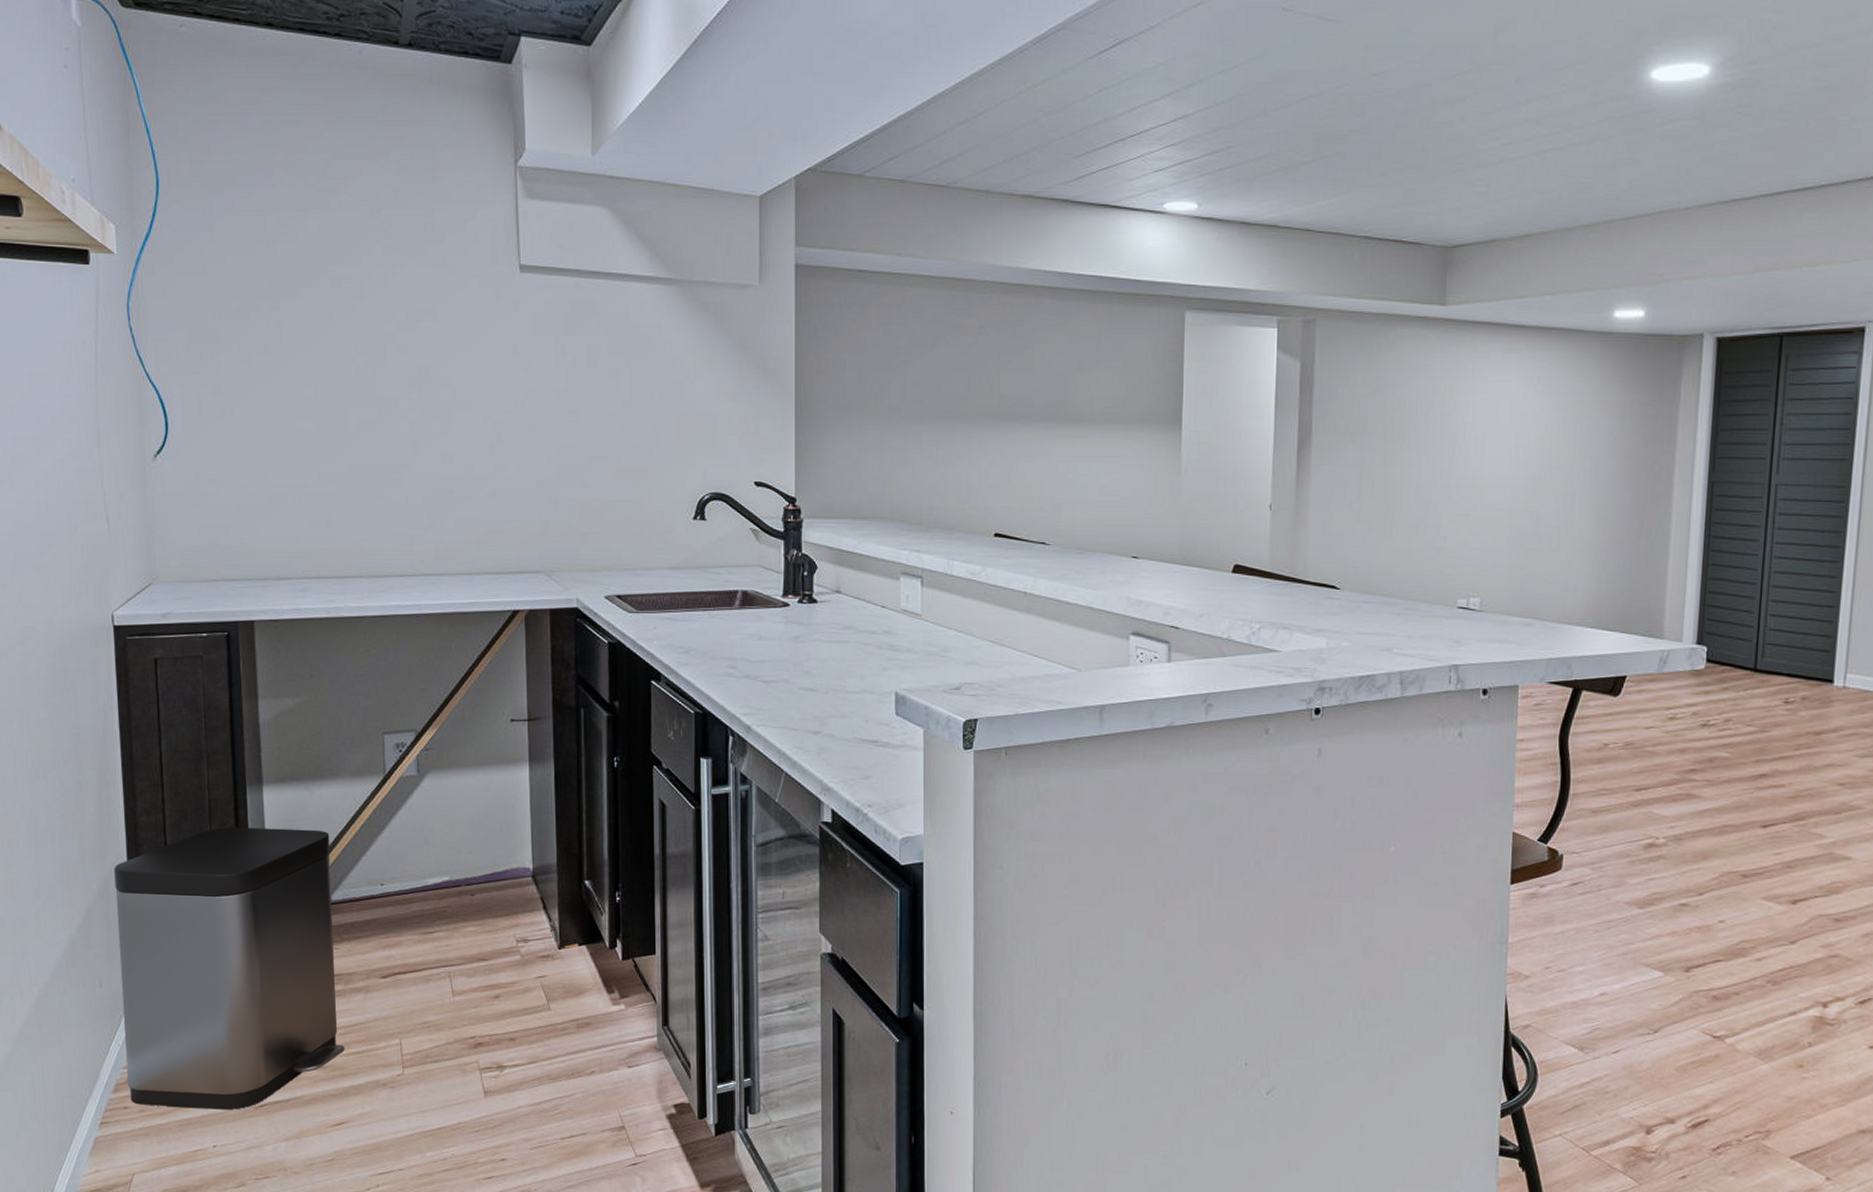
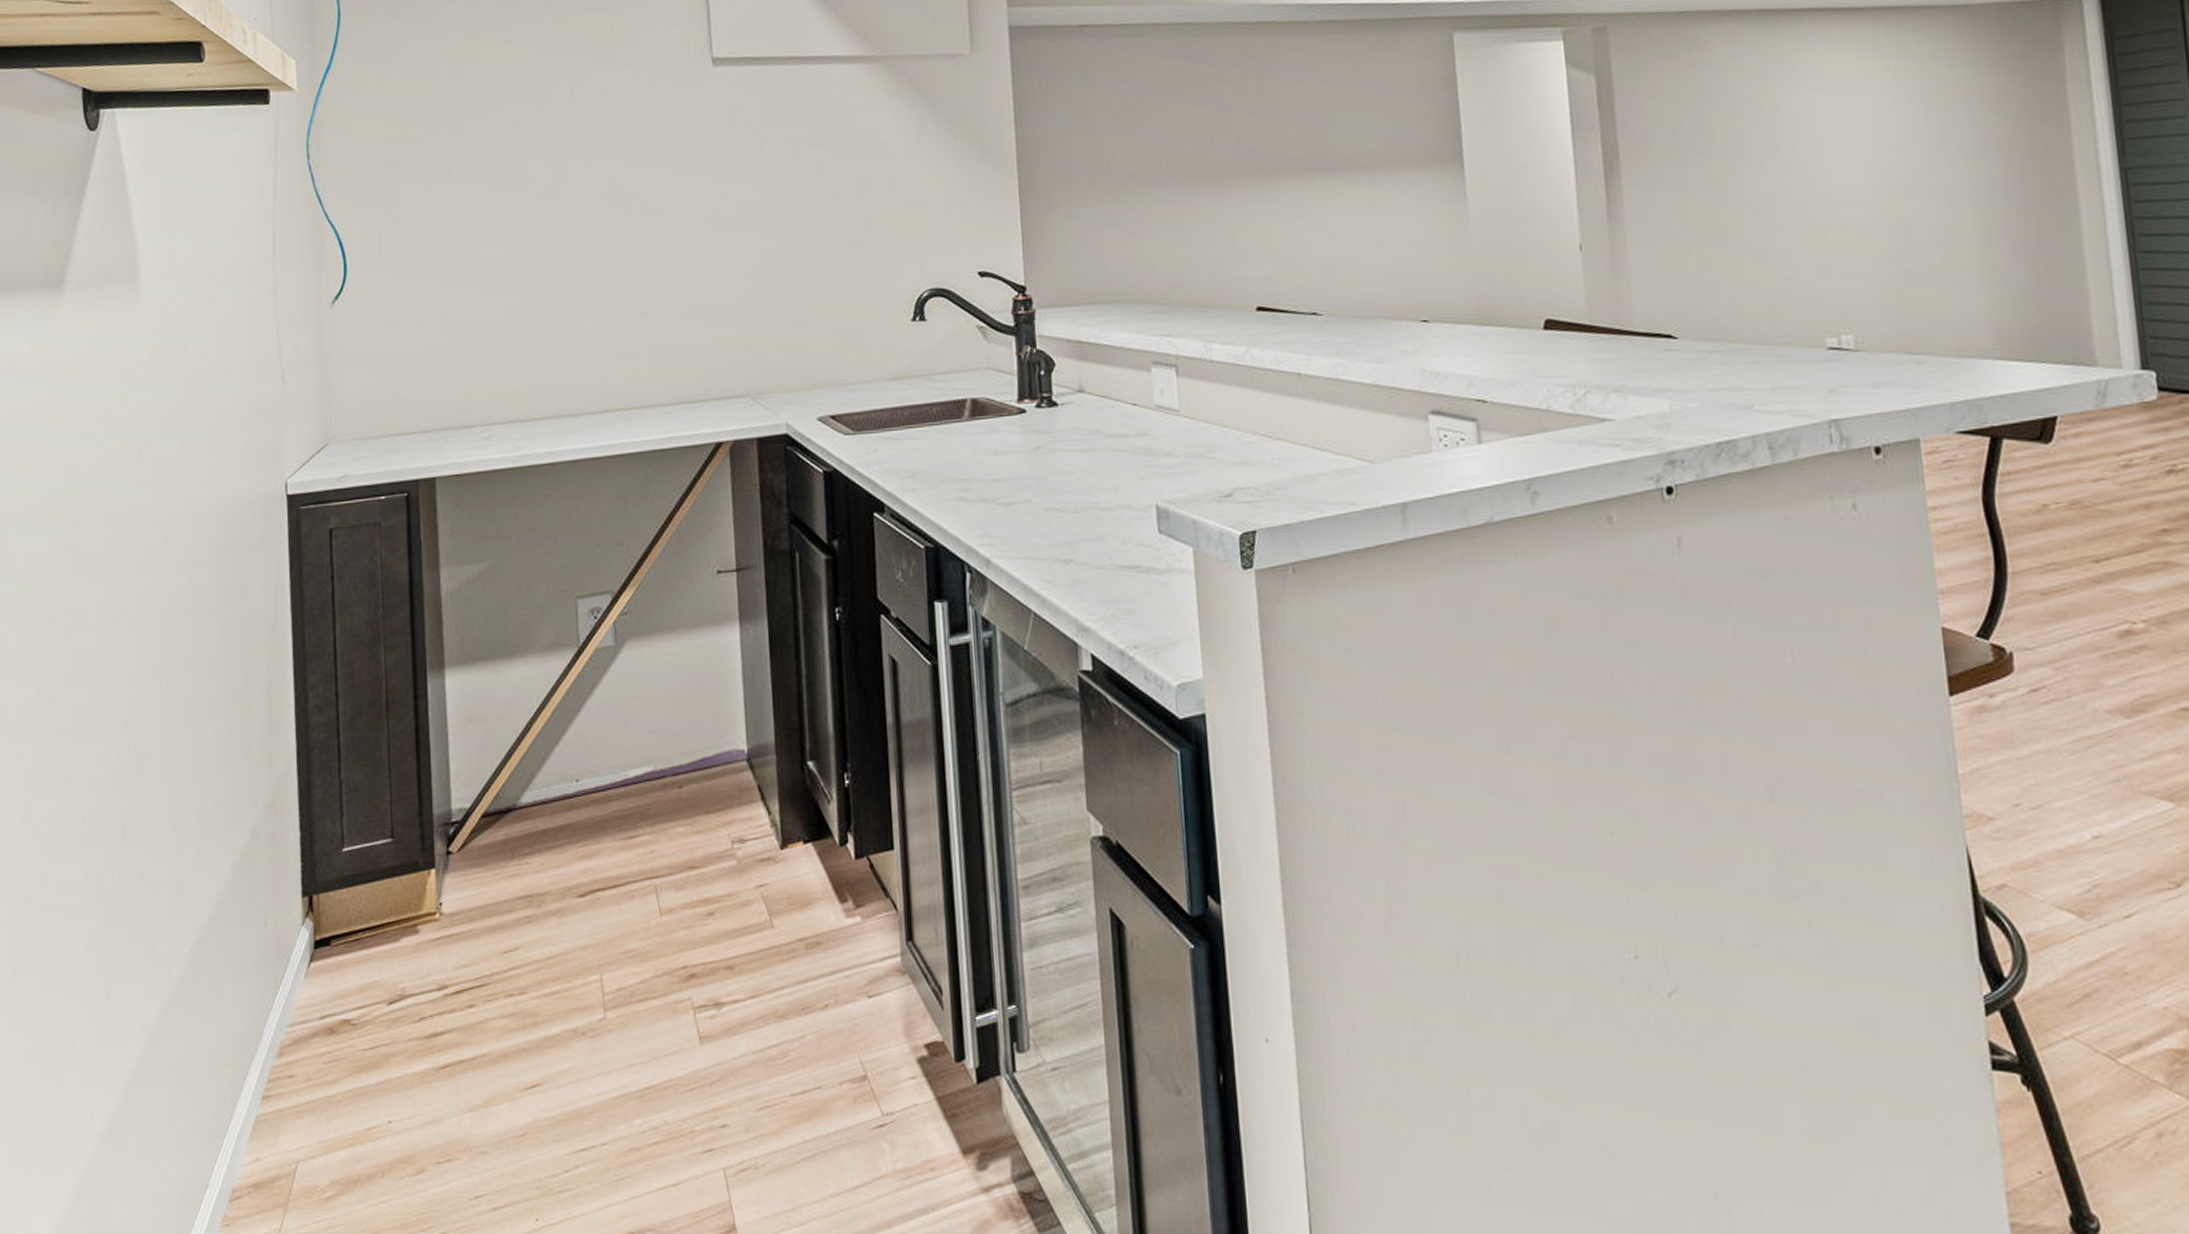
pedal bin: present [114,827,345,1109] -> none [283,718,538,1073]

